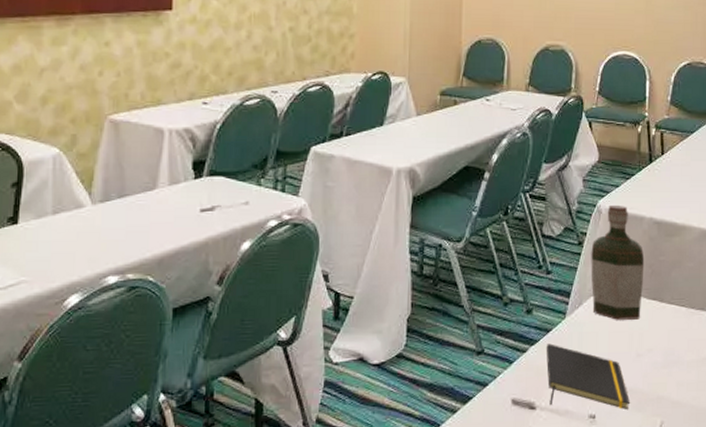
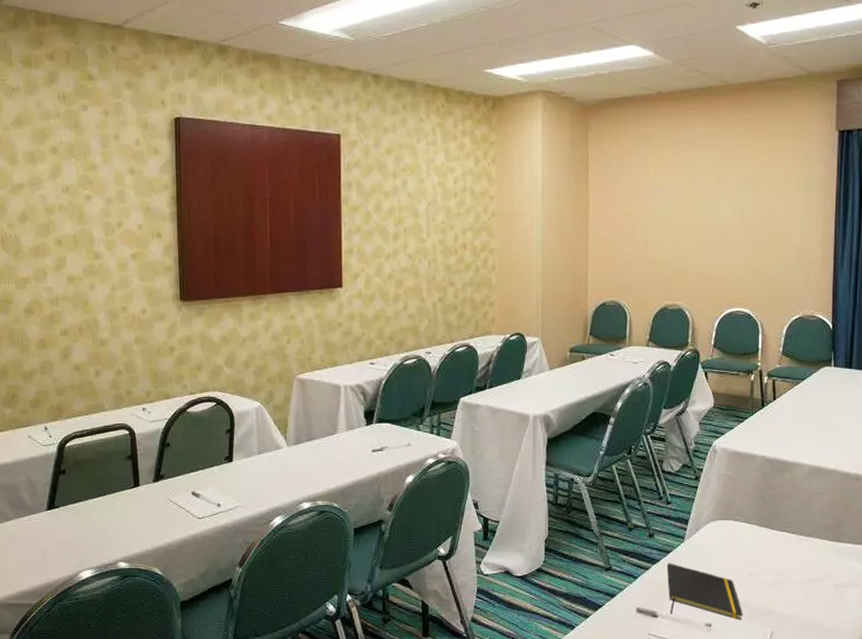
bottle: present [591,204,645,320] -> none [707,444,757,544]

